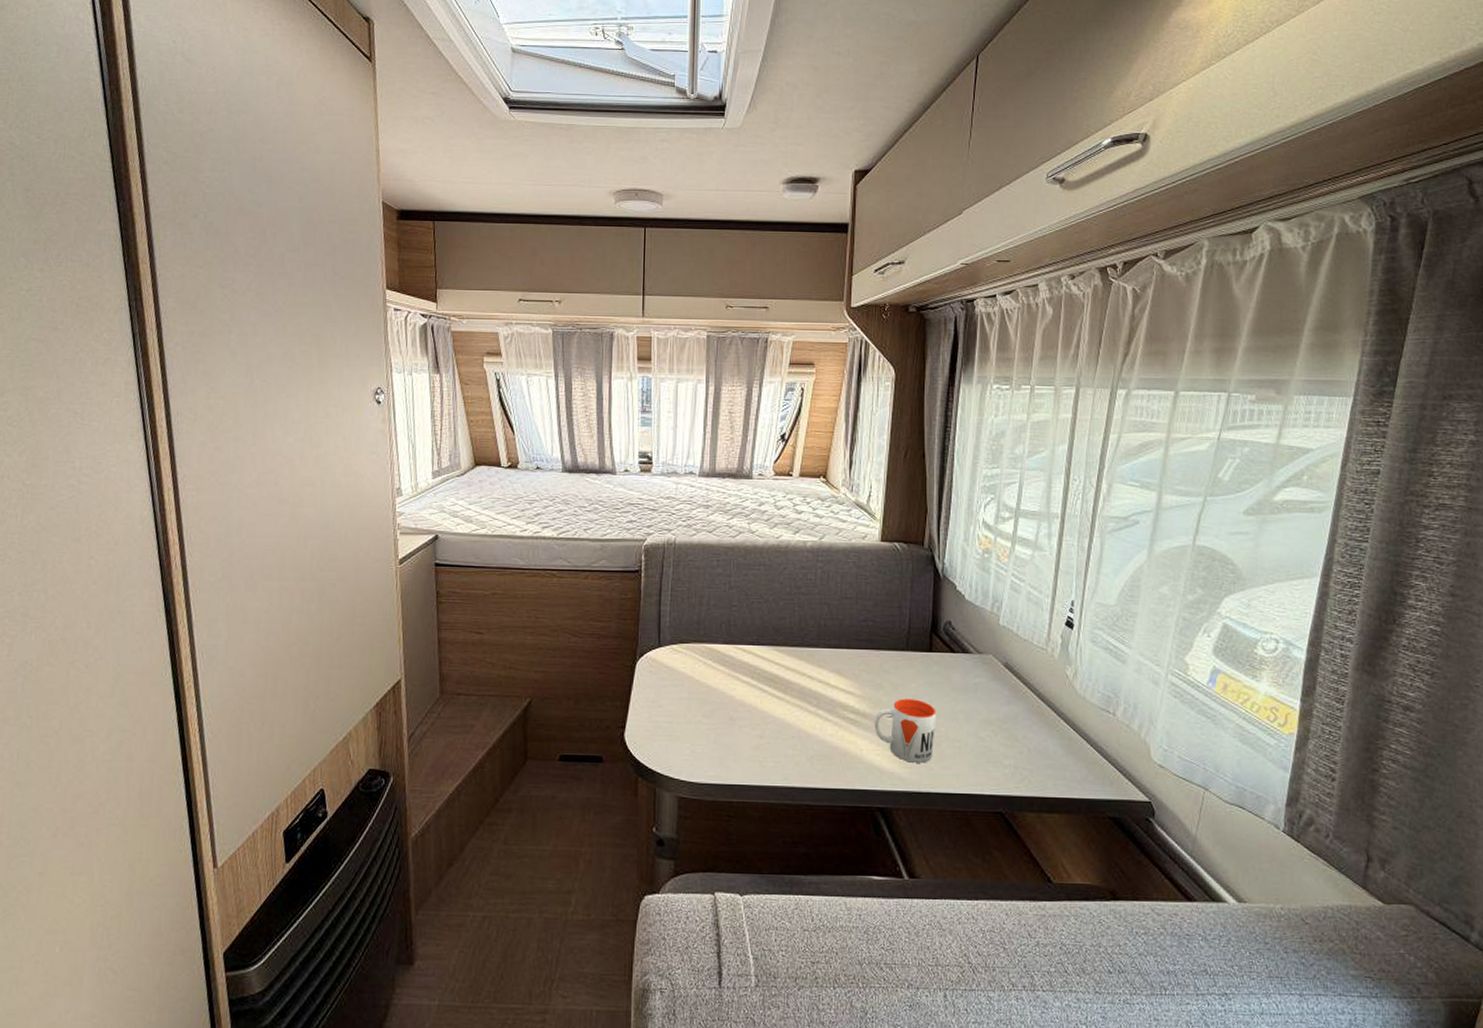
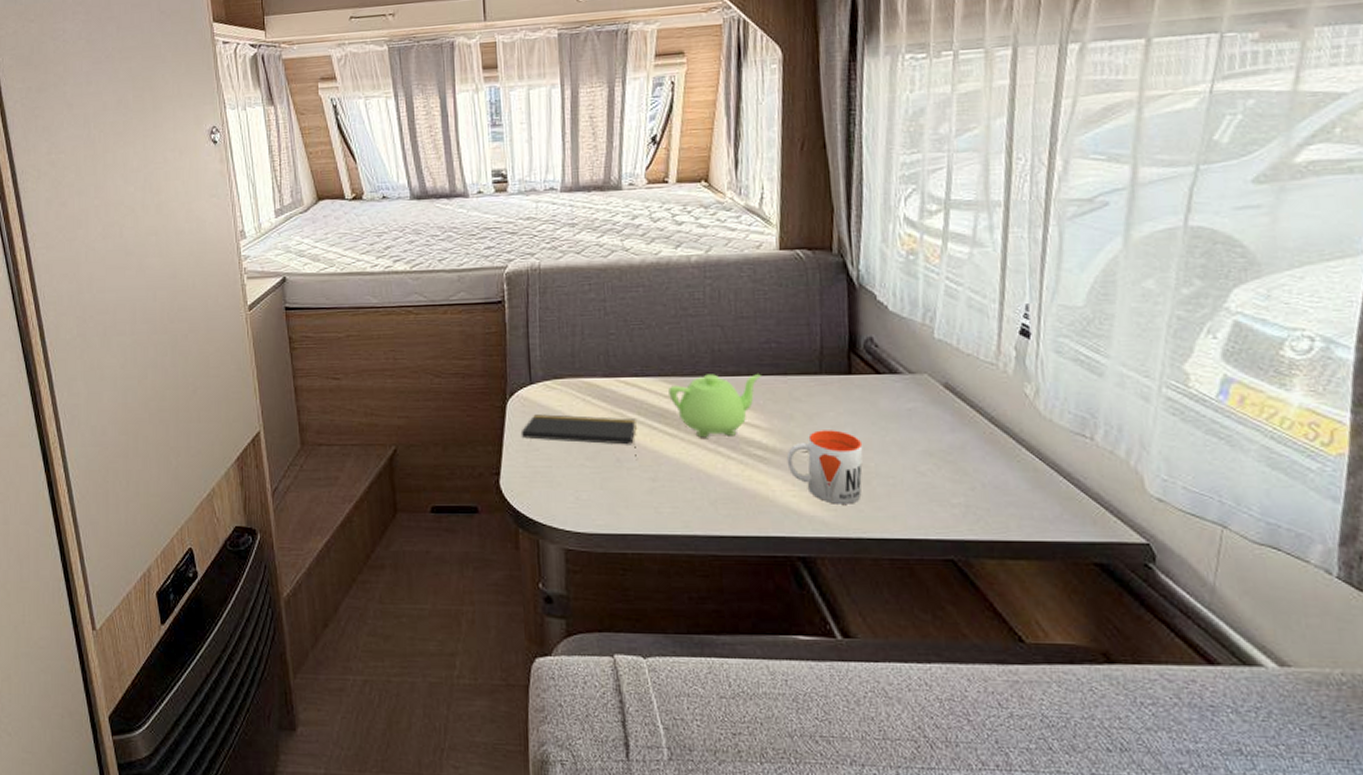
notepad: none [647,674,749,717] -> present [520,414,637,458]
teapot: none [779,645,858,702] -> present [668,374,761,438]

